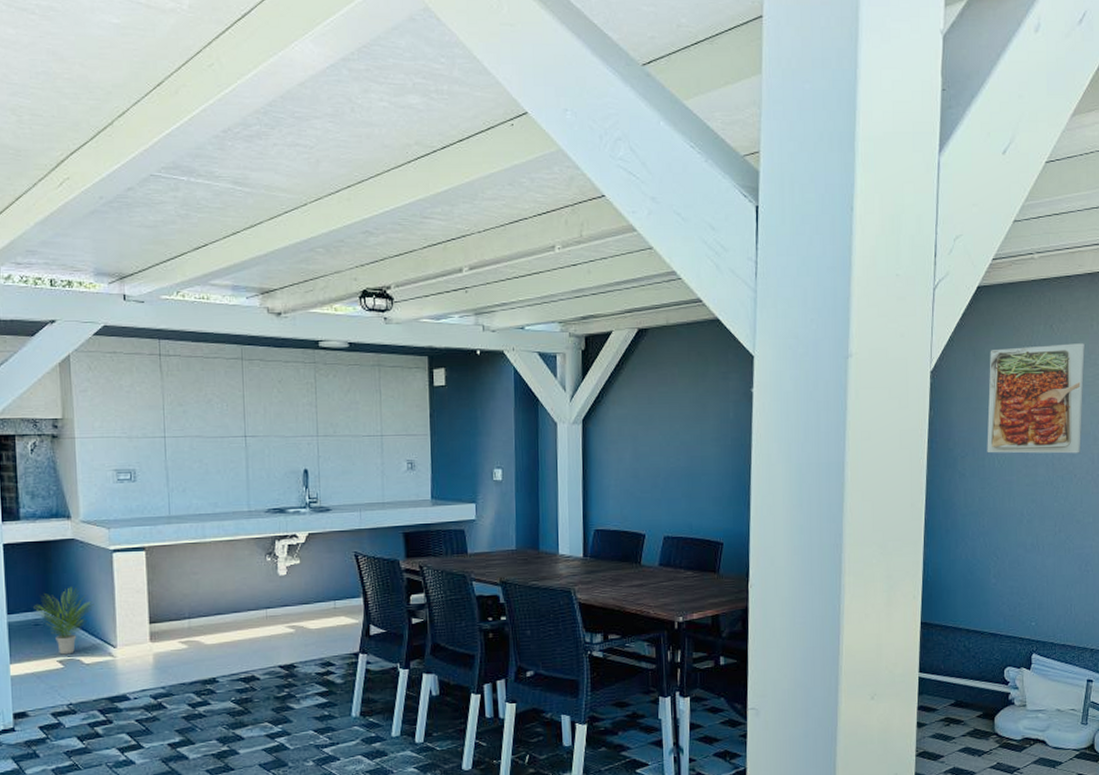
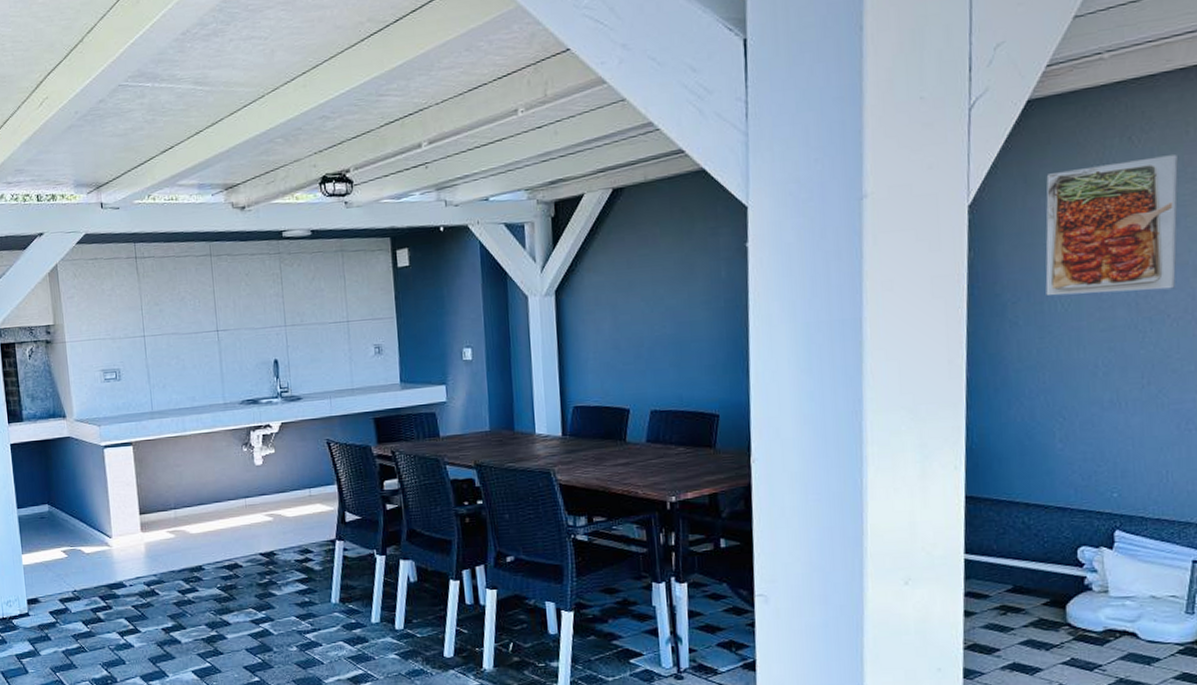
potted plant: present [34,587,94,655] -> none [39,482,91,545]

